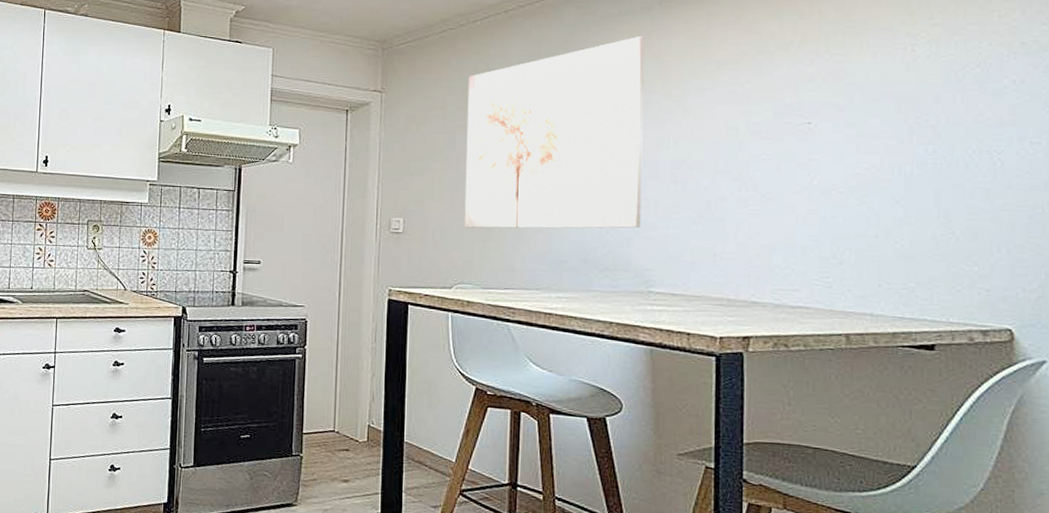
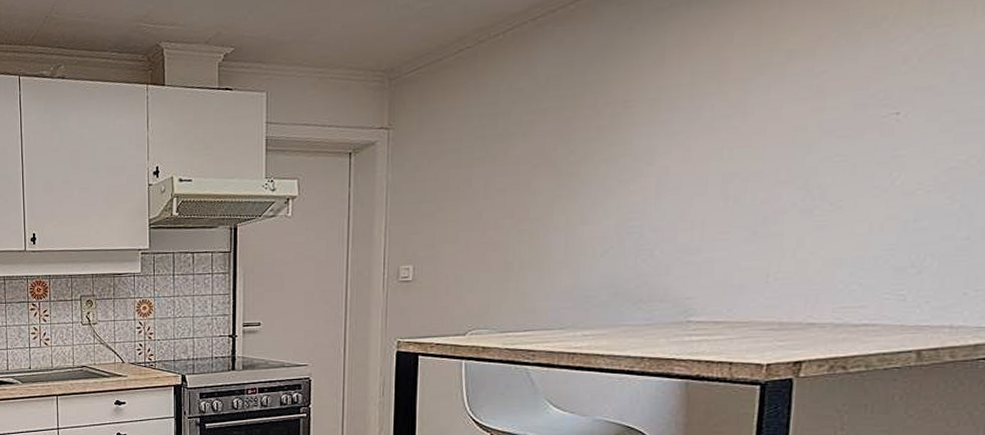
wall art: present [464,36,645,228] -> none [480,30,701,269]

